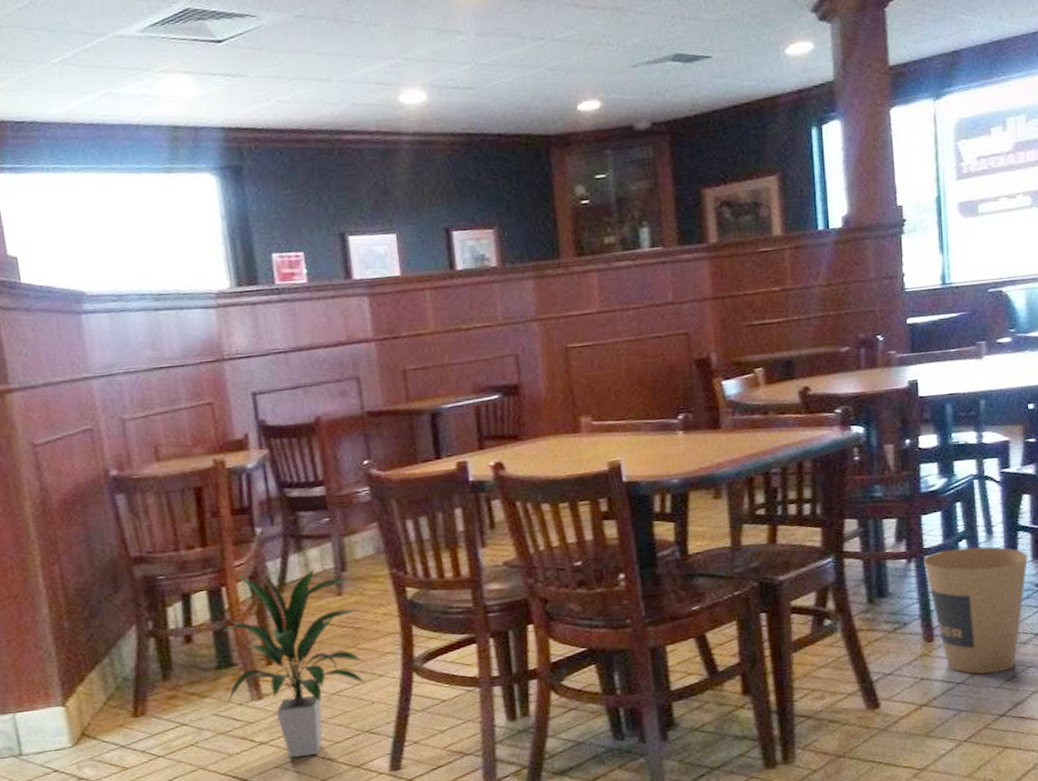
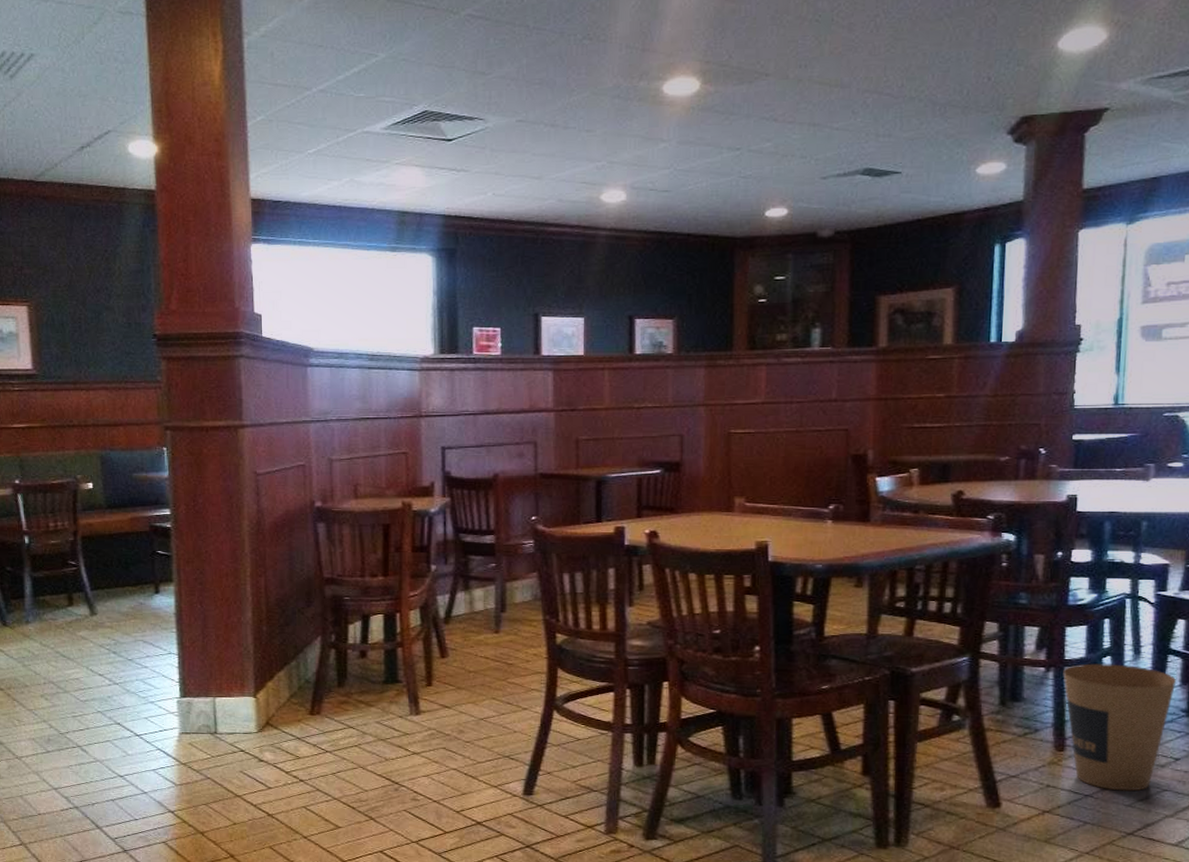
indoor plant: present [223,568,367,757] -> none [389,602,514,771]

